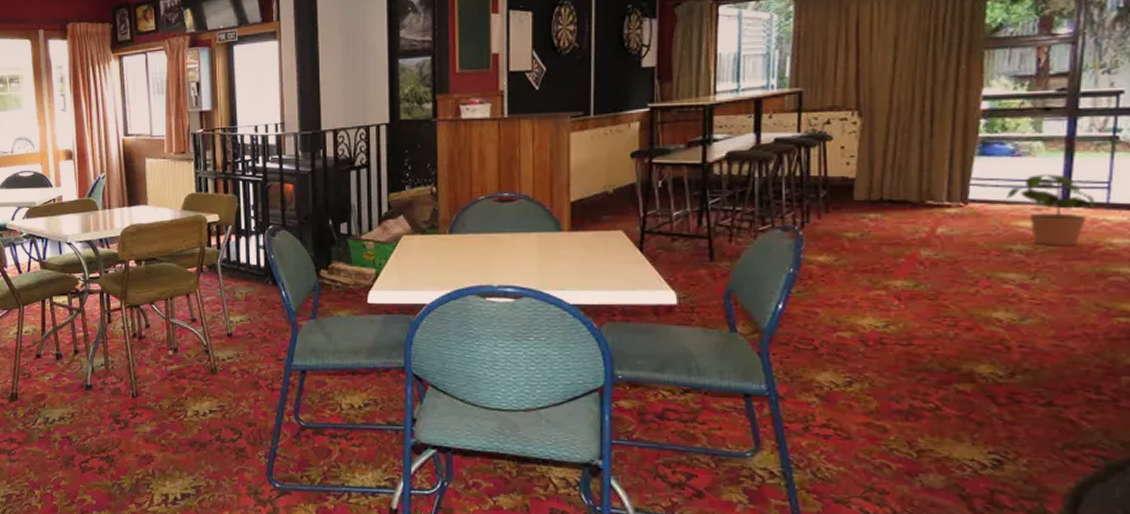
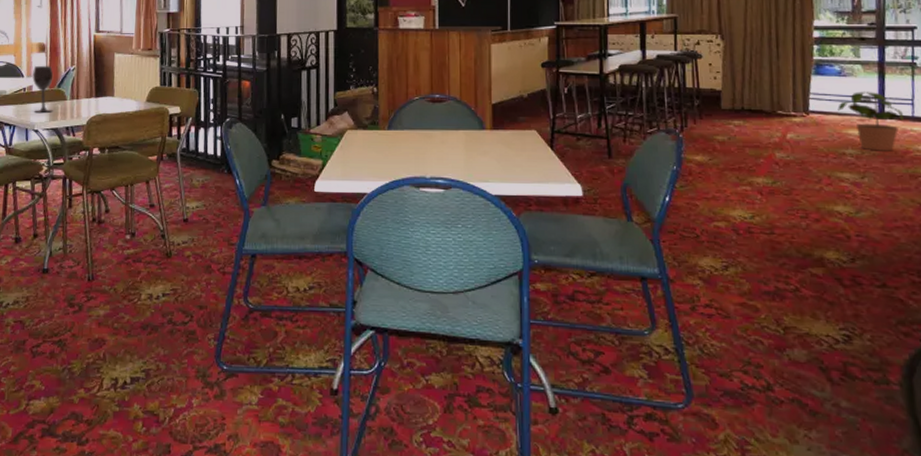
wine glass: none [62,173,85,224] -> present [32,65,54,113]

